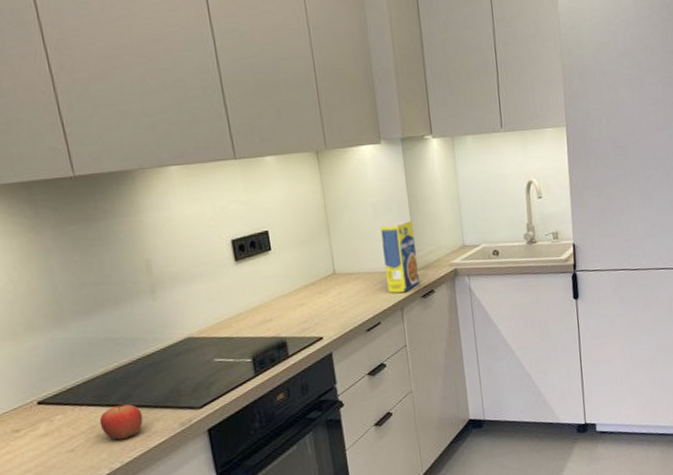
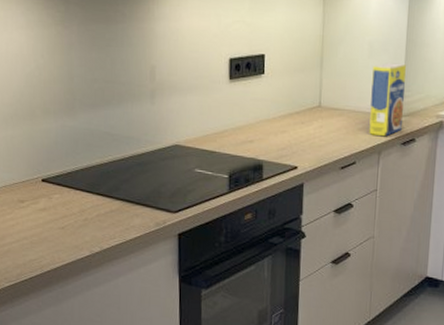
fruit: present [99,401,143,440] -> none [88,192,125,228]

